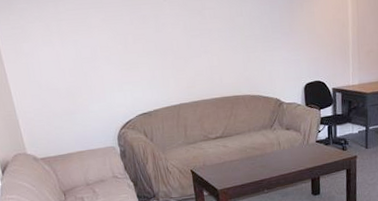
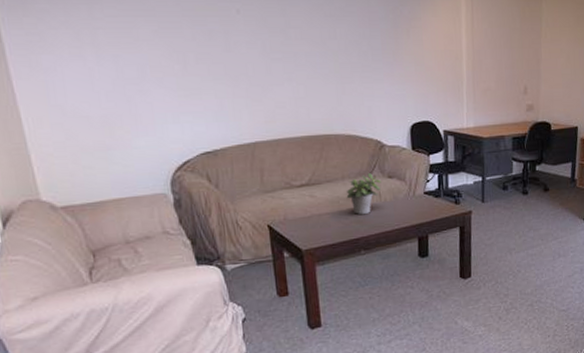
potted plant: none [252,126,280,160] -> present [346,173,381,214]

